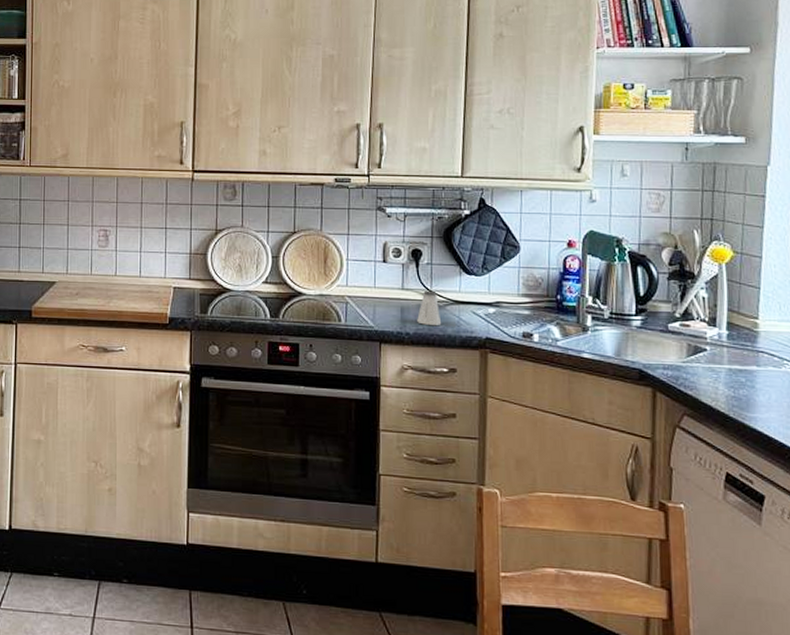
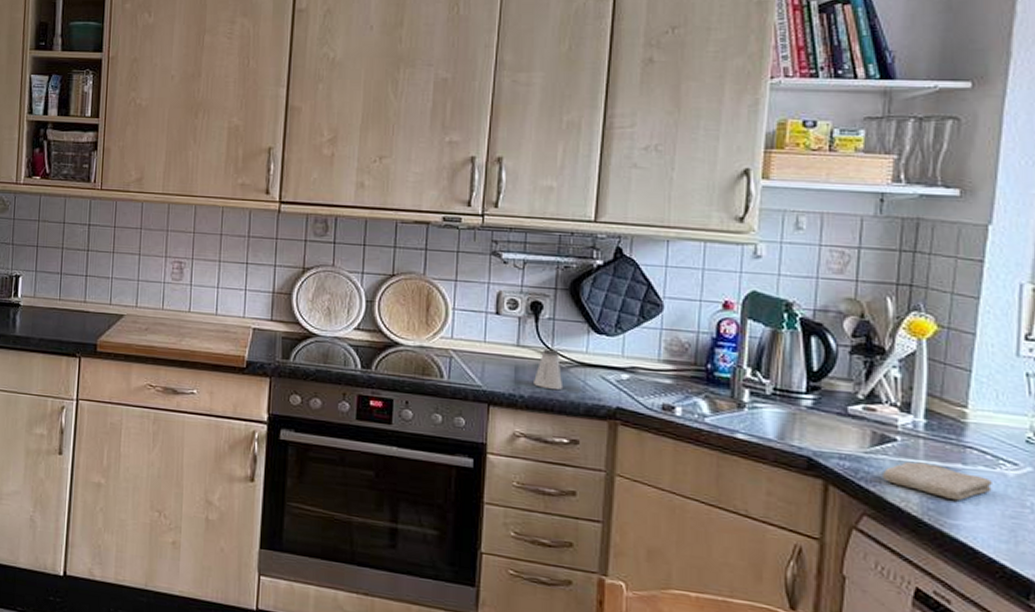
washcloth: none [697,367,780,397] -> present [883,461,992,501]

